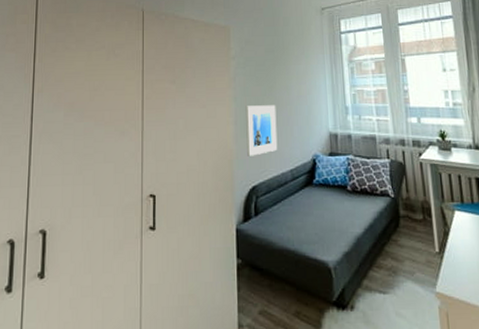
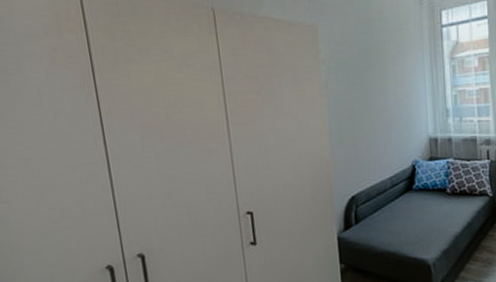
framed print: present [245,105,278,156] -> none [340,112,376,167]

